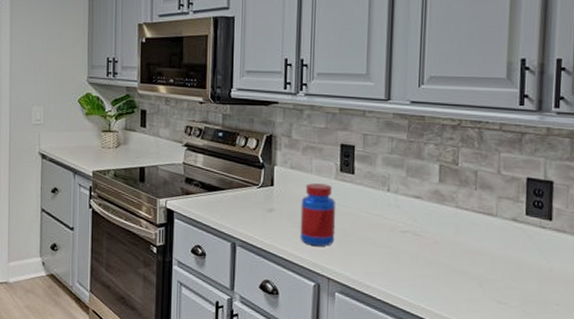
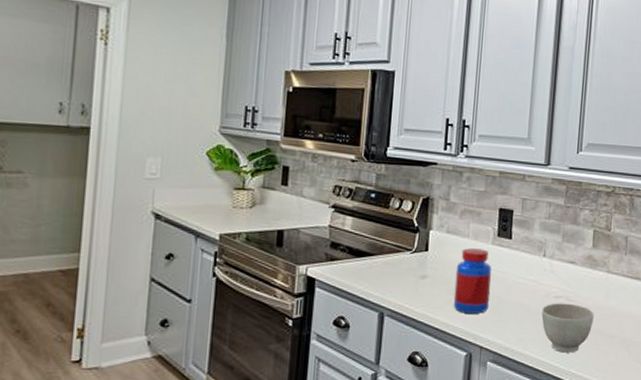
bowl: none [388,237,443,288] -> present [541,303,594,353]

